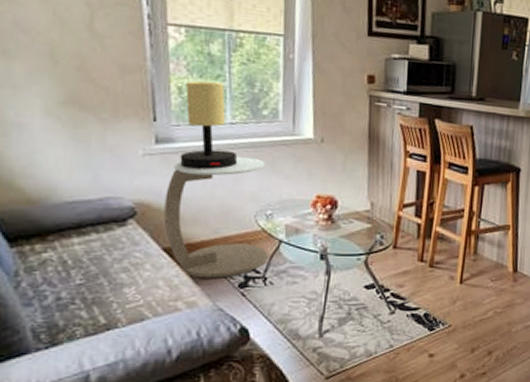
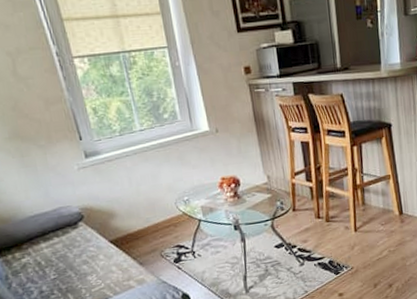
side table: present [163,156,268,278] -> none [102,155,193,260]
table lamp: present [180,81,238,170] -> none [98,98,153,174]

